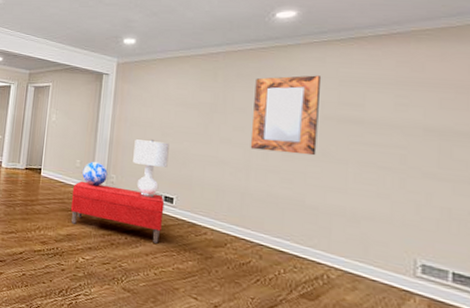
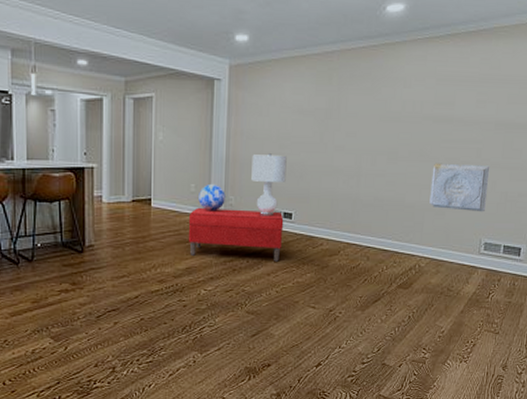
home mirror: present [250,75,322,156] -> none [361,74,423,156]
decorative wall panel: none [338,165,422,228] -> present [429,163,490,212]

